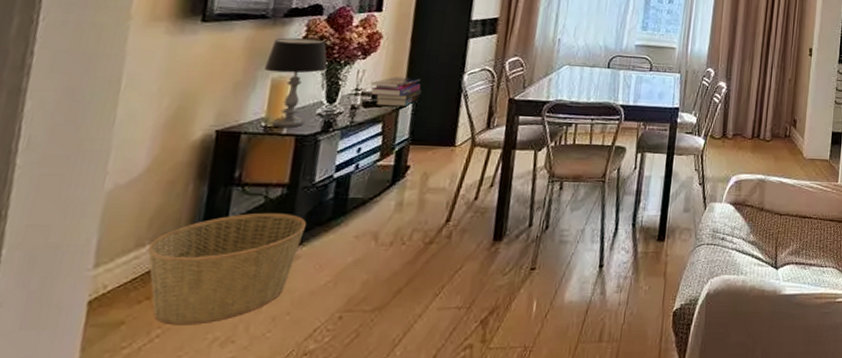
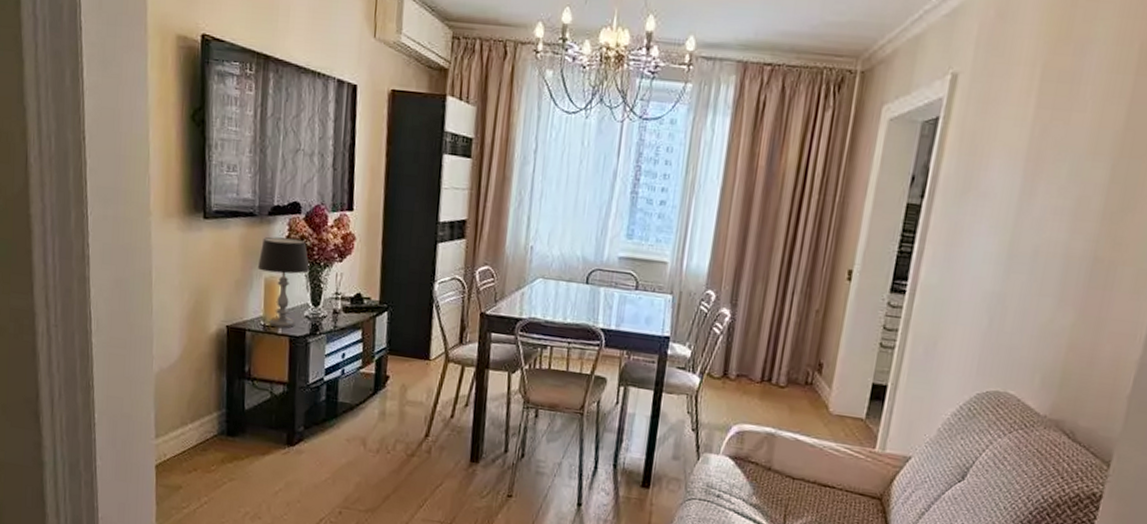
basket: present [148,212,306,326] -> none [190,406,305,499]
books: present [370,77,421,107] -> none [348,282,395,314]

